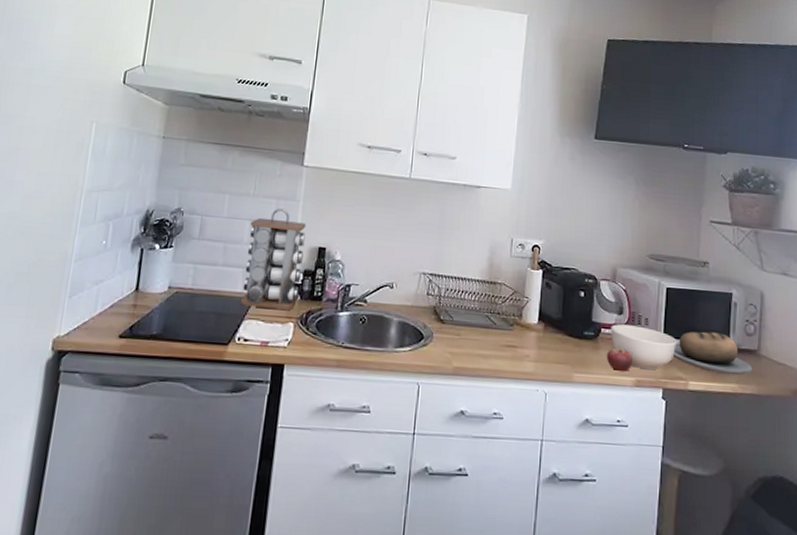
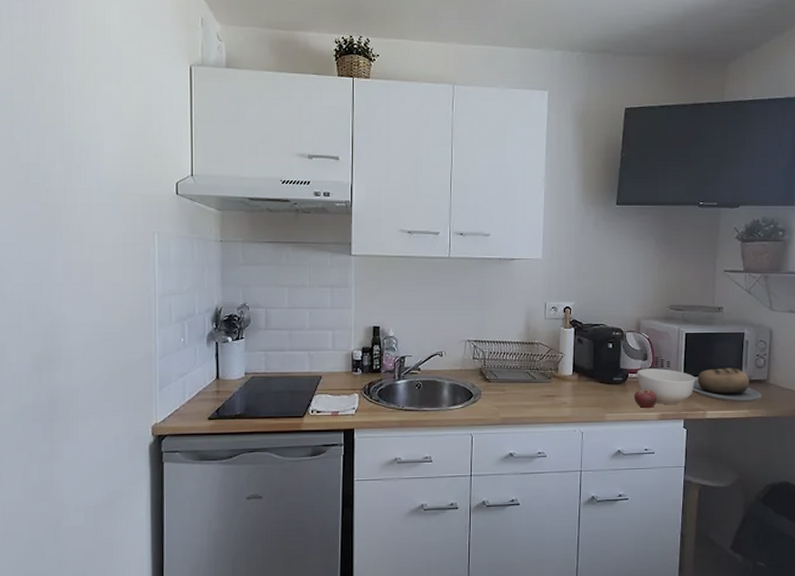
spice rack: present [241,208,307,310] -> none [310,295,360,384]

